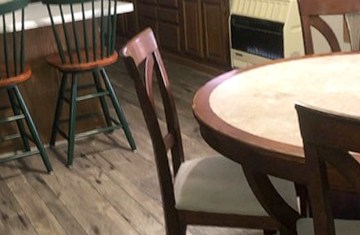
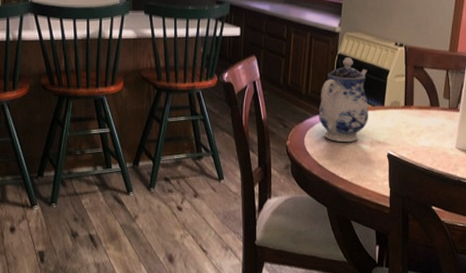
teapot: none [219,16,270,100] -> present [318,57,368,142]

